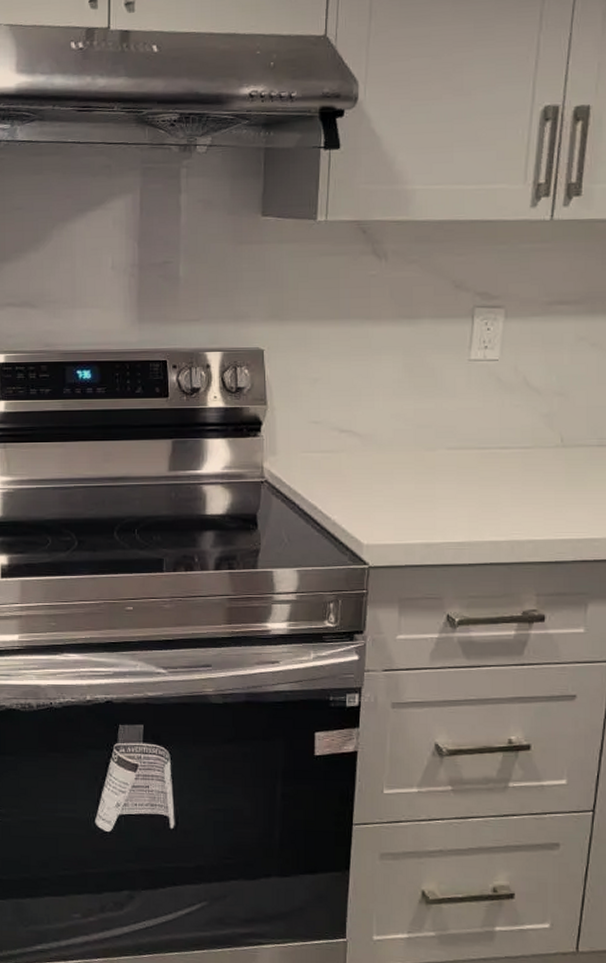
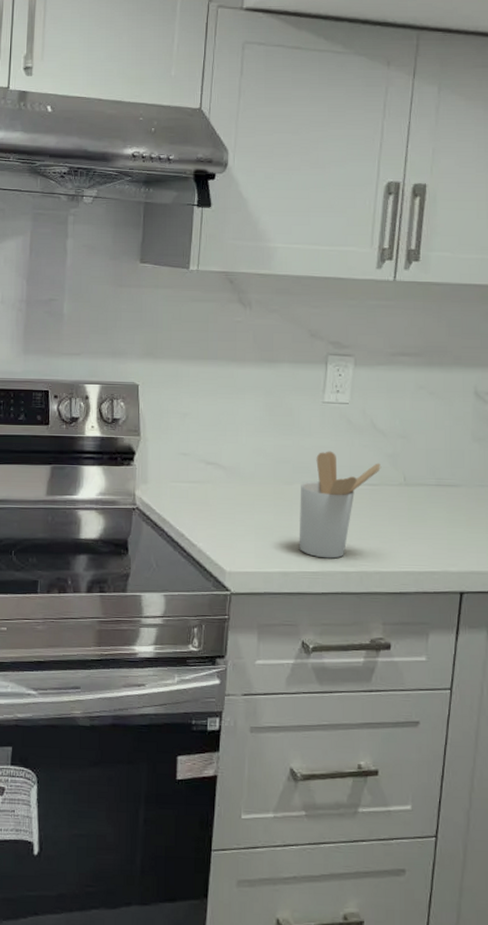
utensil holder: none [443,413,536,528] -> present [299,451,382,559]

